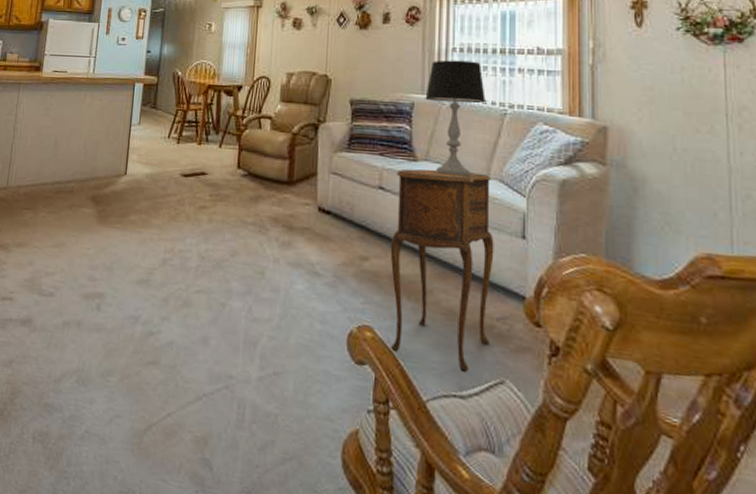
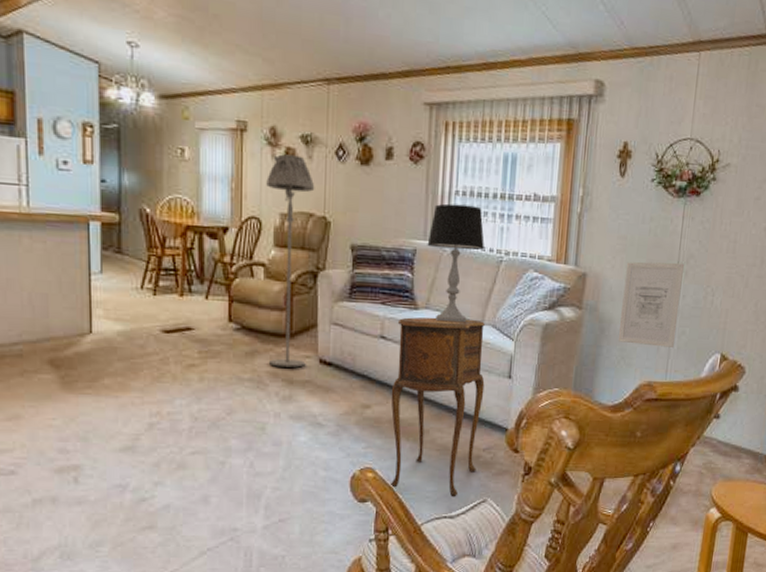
floor lamp: none [270,24,318,214] -> present [266,154,315,368]
wall art: none [657,114,737,214] -> present [617,262,684,347]

